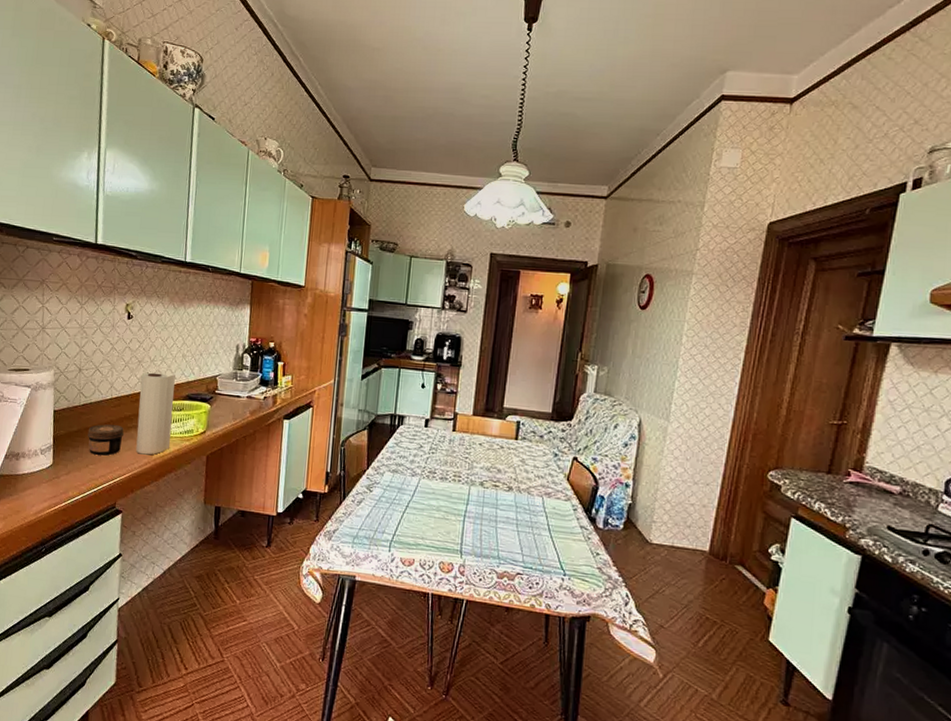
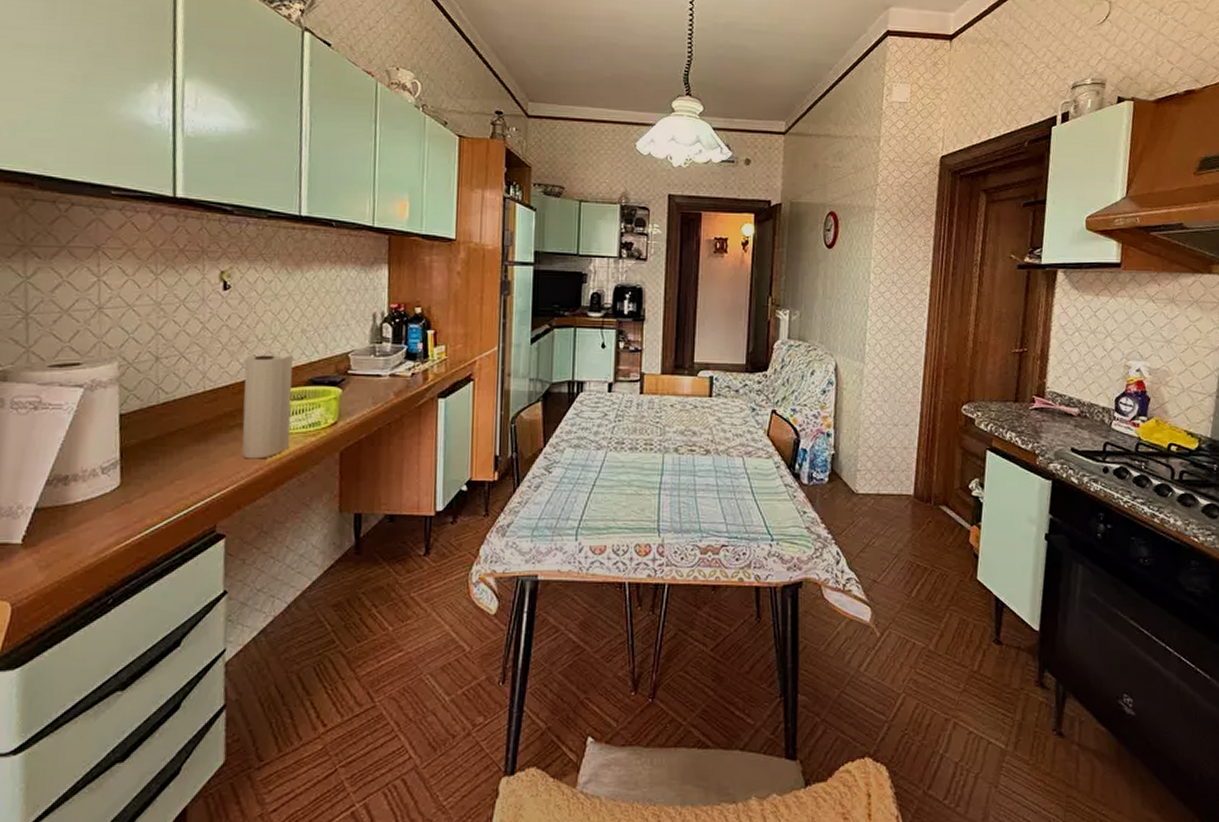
jar: present [87,424,125,456] -> none [171,426,225,466]

